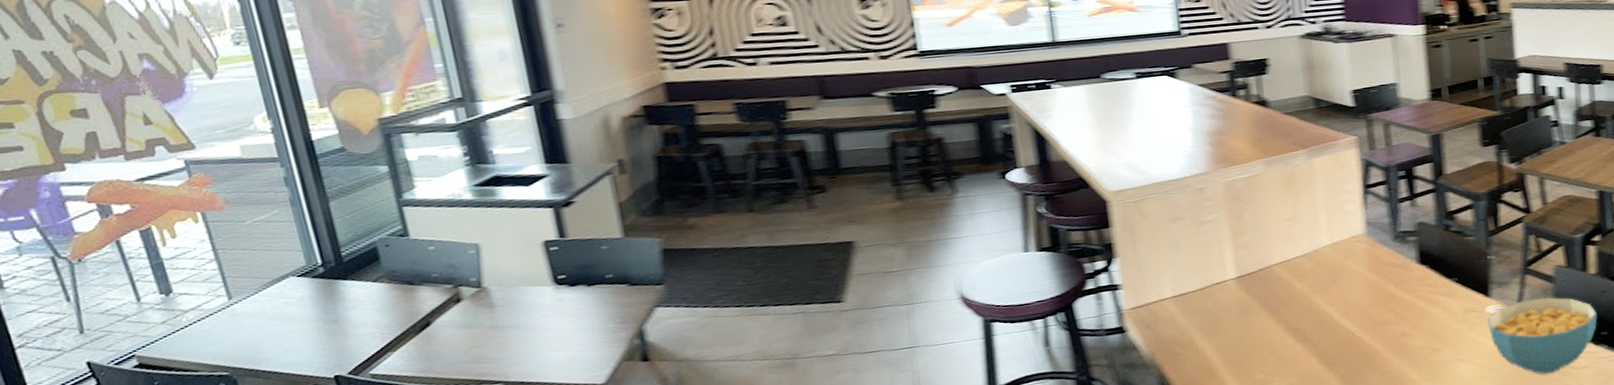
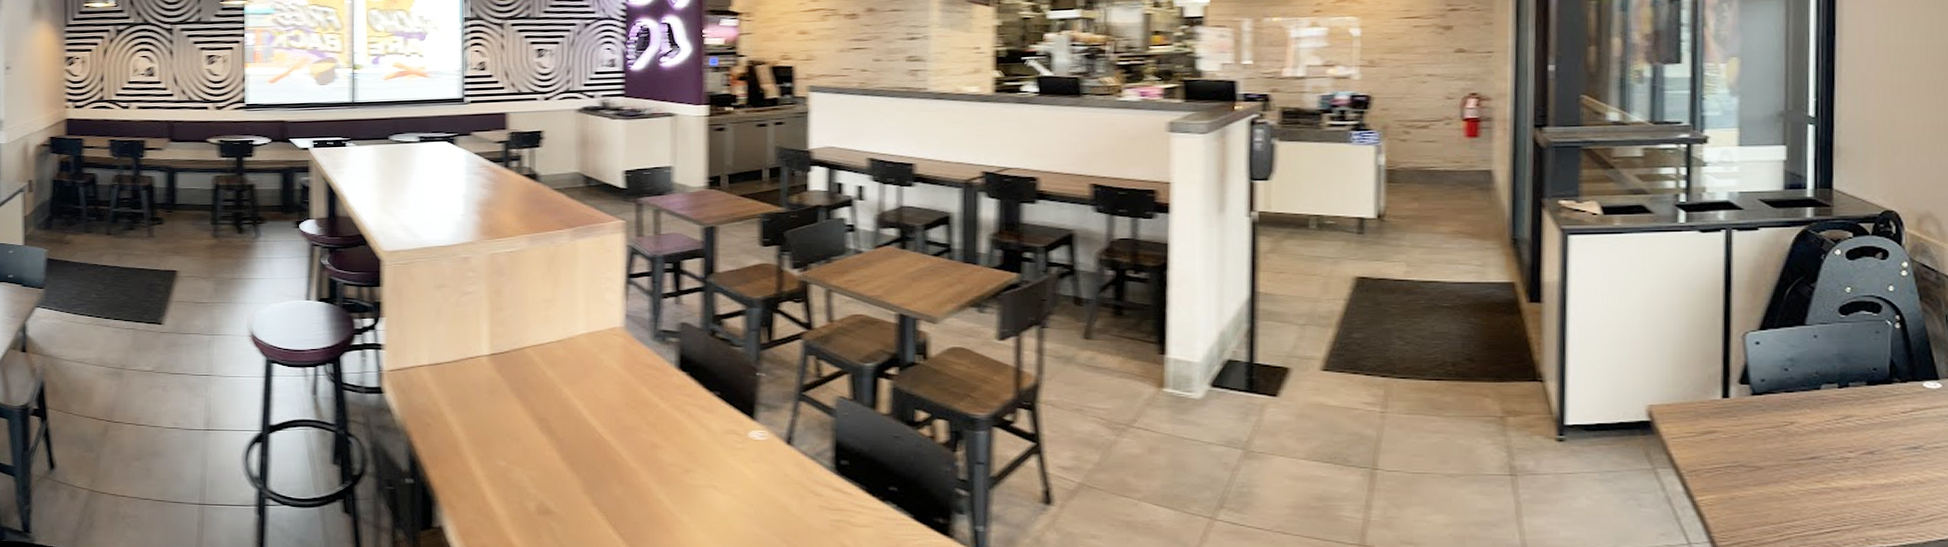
cereal bowl: present [1487,297,1597,375] -> none [749,431,886,525]

